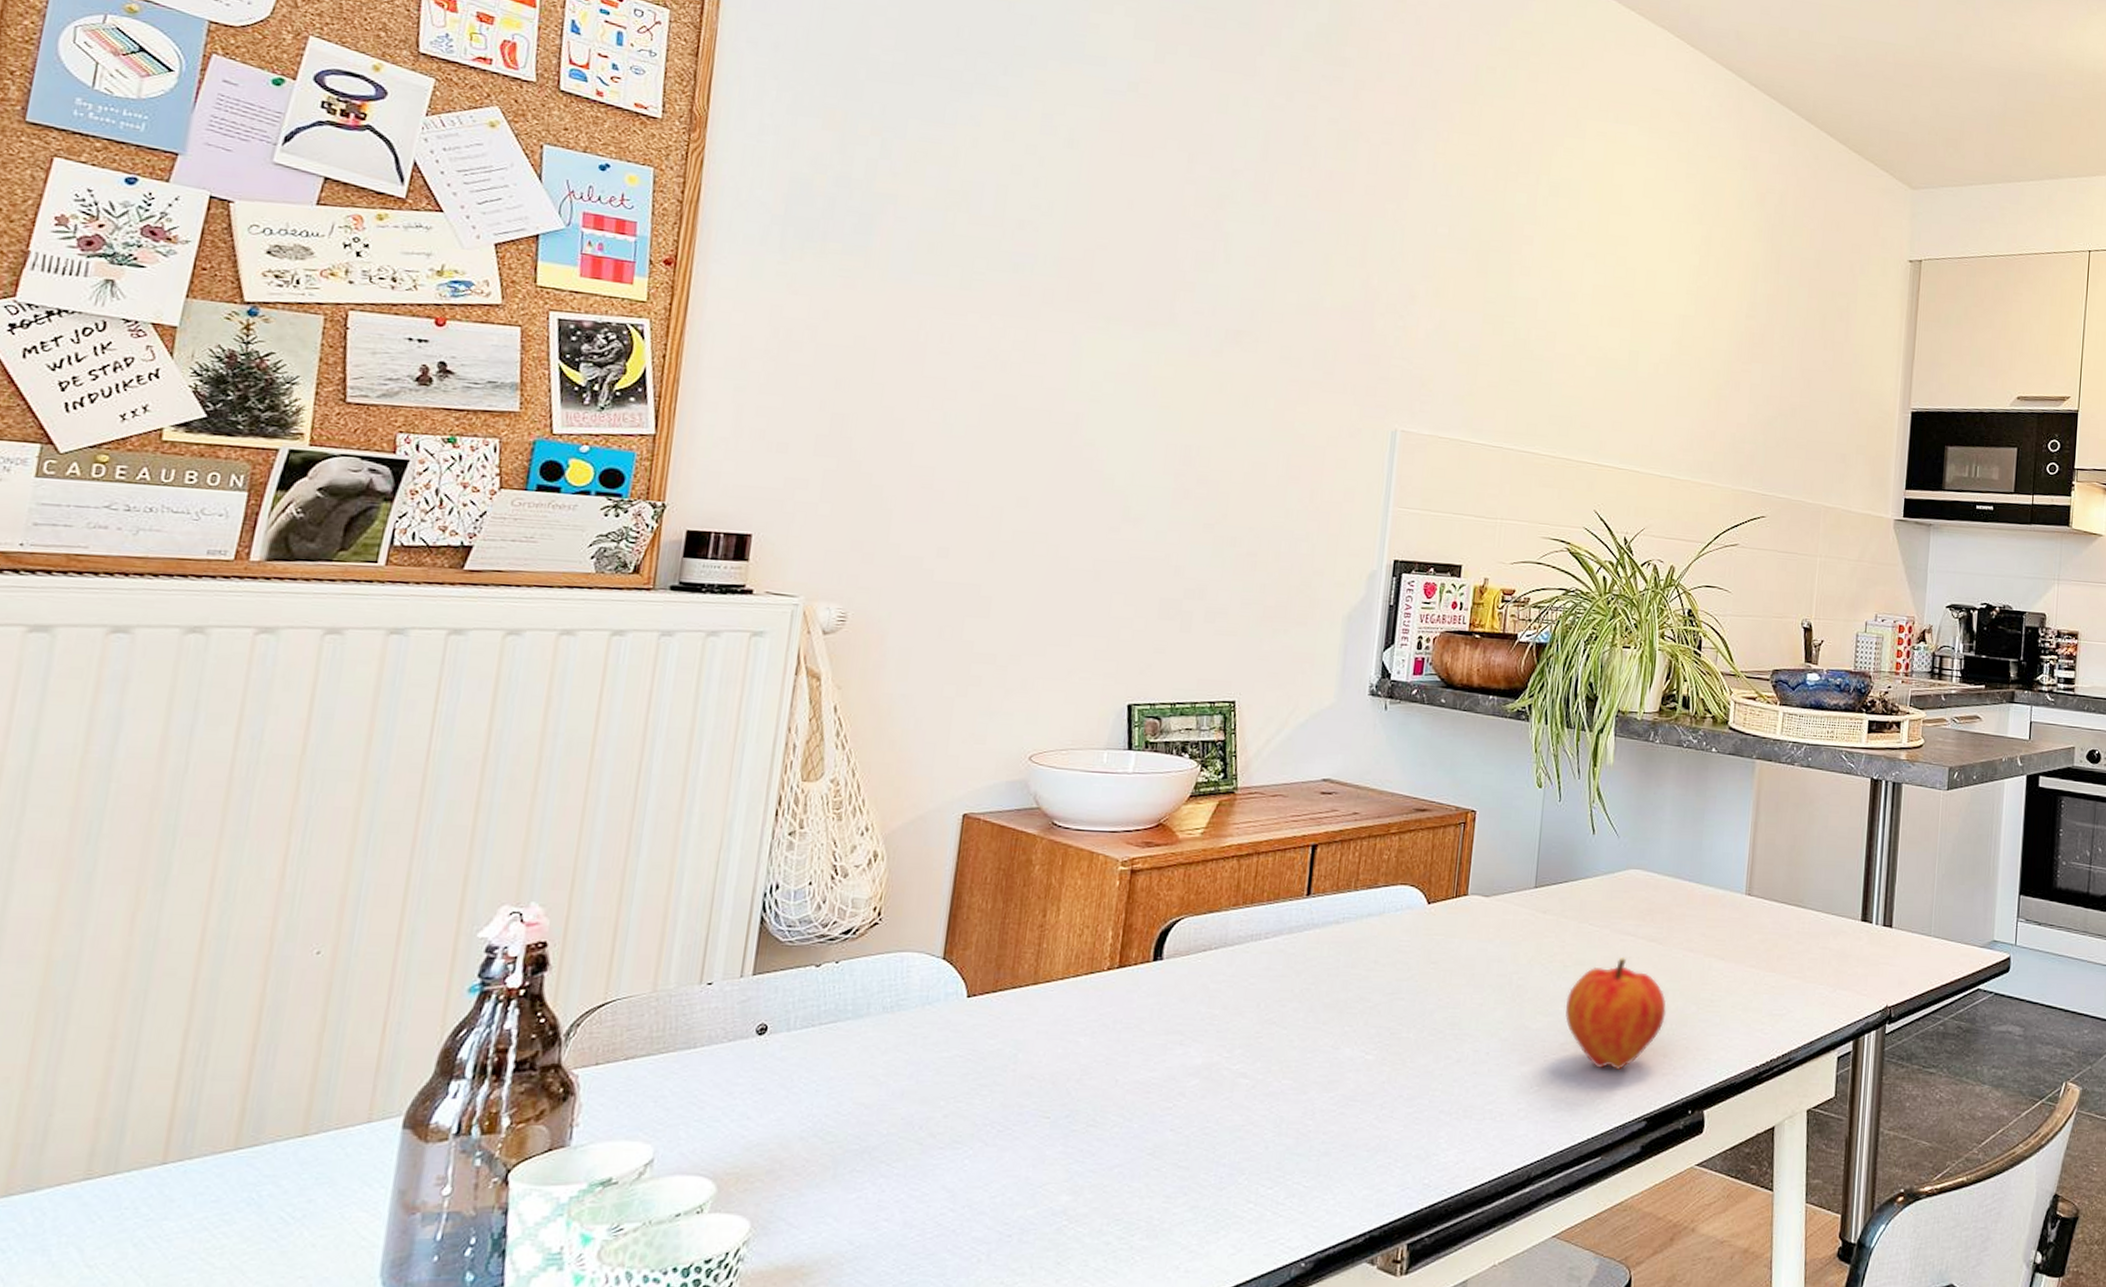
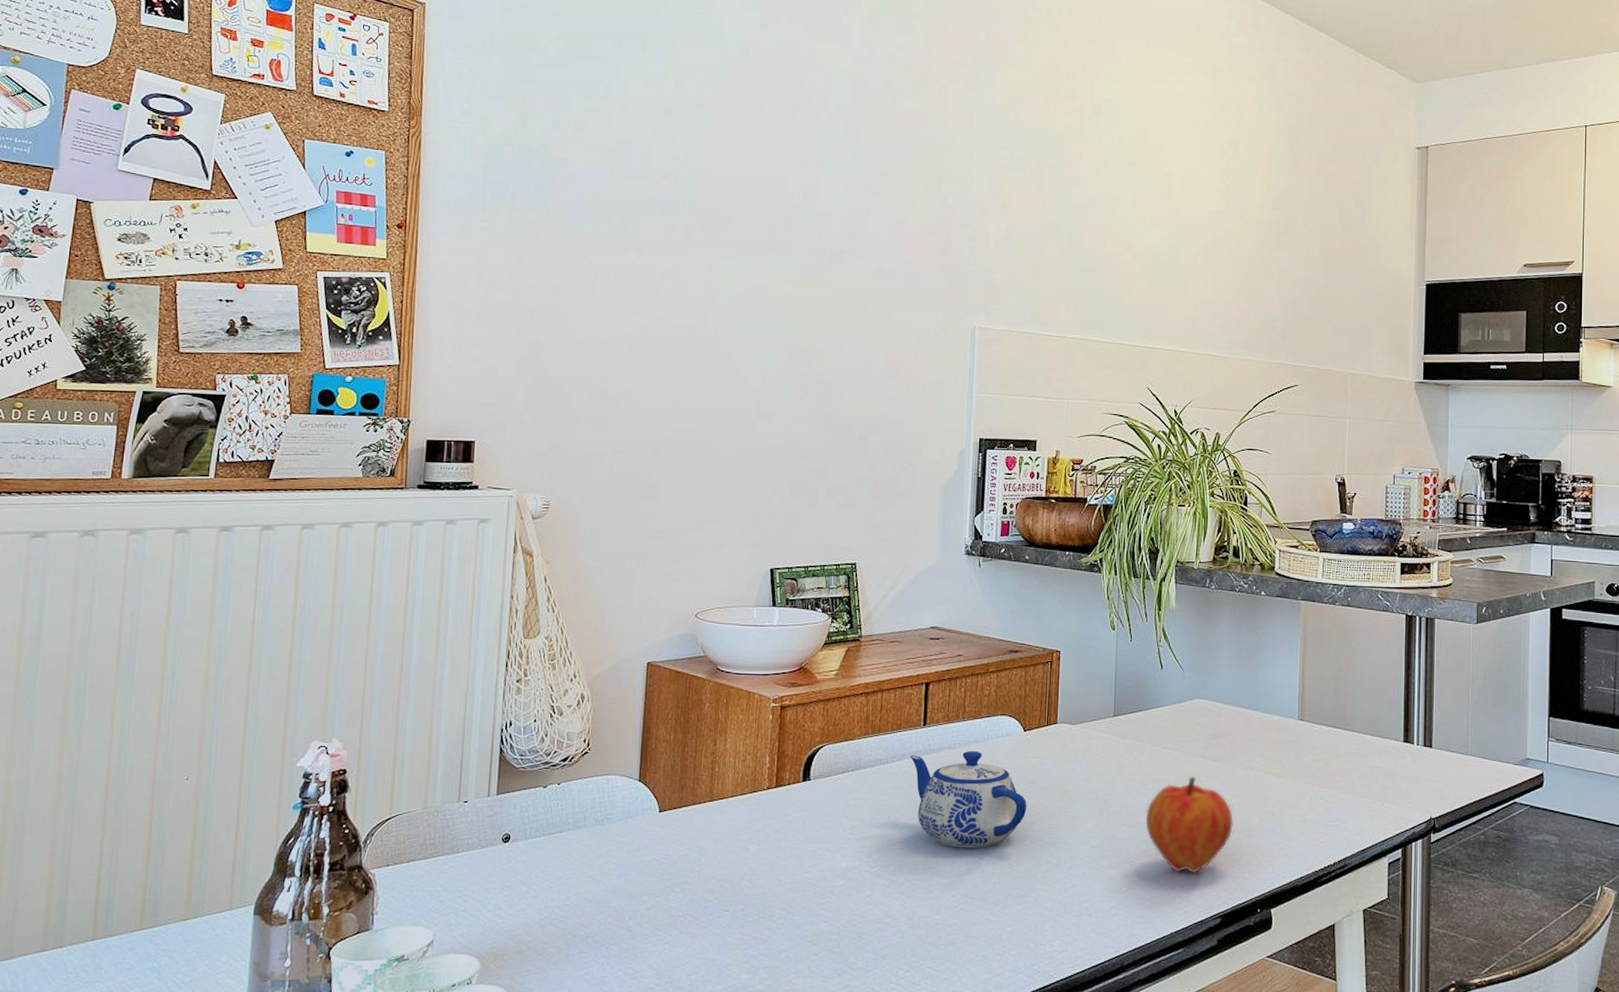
teapot: none [1288,925,1427,1041] -> present [910,750,1027,848]

